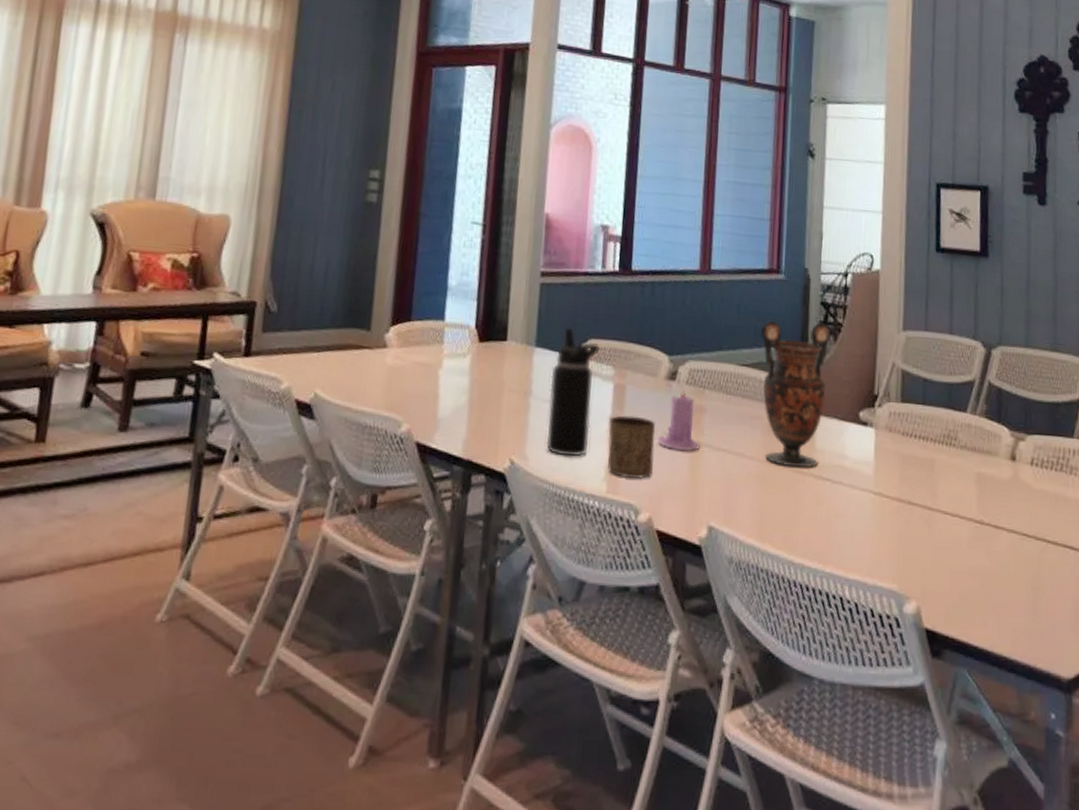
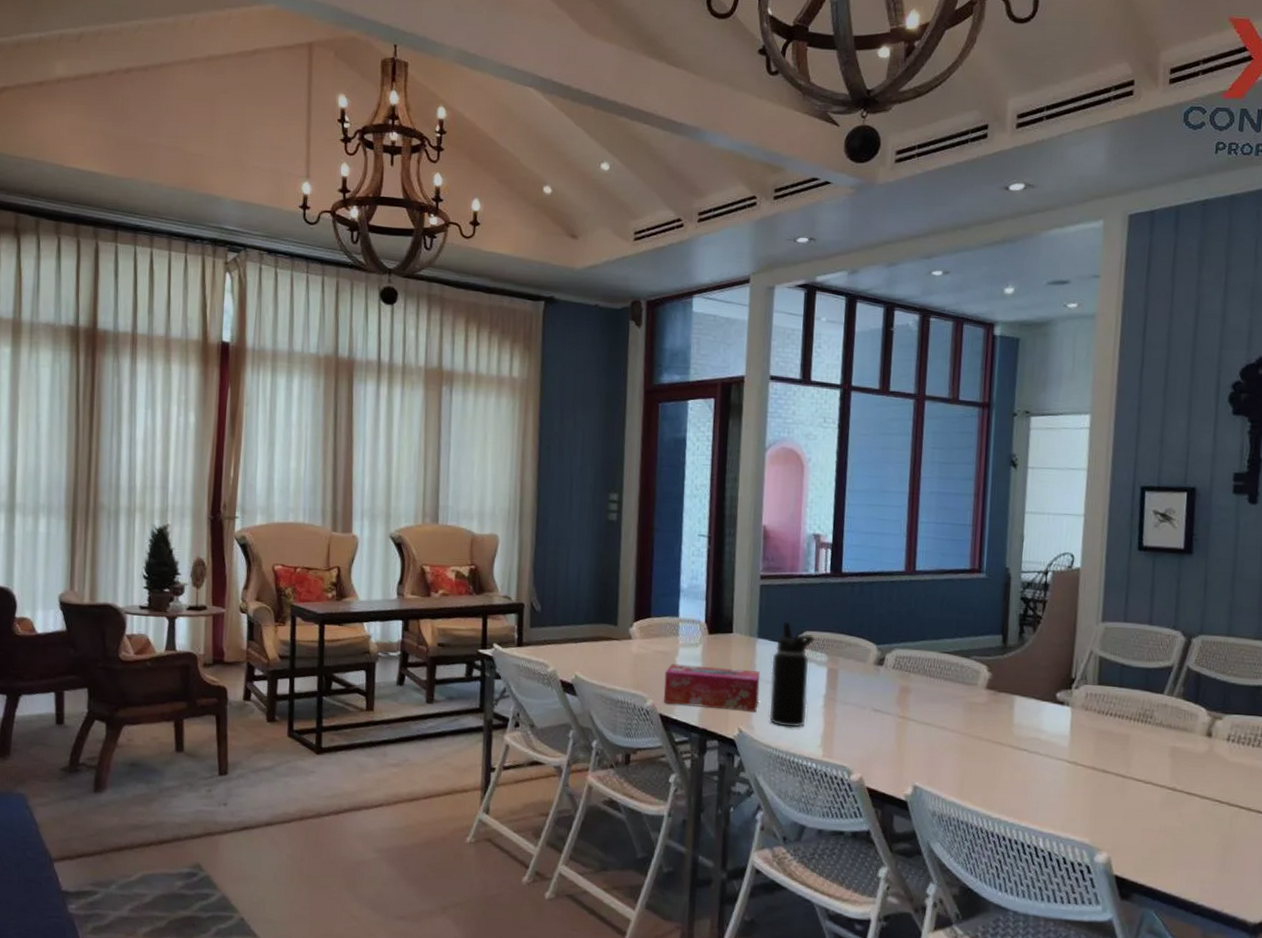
tissue box: none [422,378,538,438] -> present [663,664,761,712]
cup: present [608,415,656,479] -> none [823,694,866,746]
candle: present [656,388,700,452] -> none [866,672,906,725]
vase: present [760,320,831,468] -> none [962,614,1030,740]

